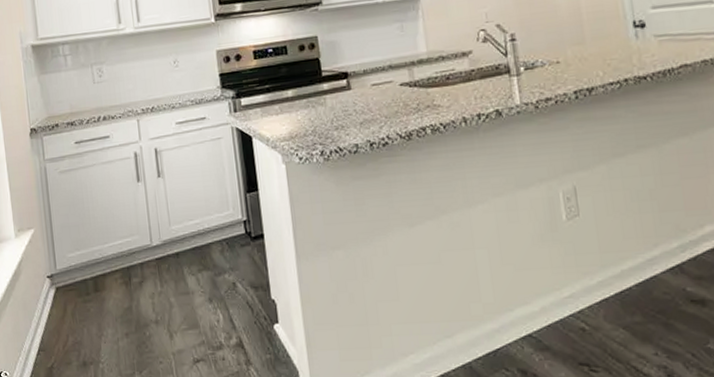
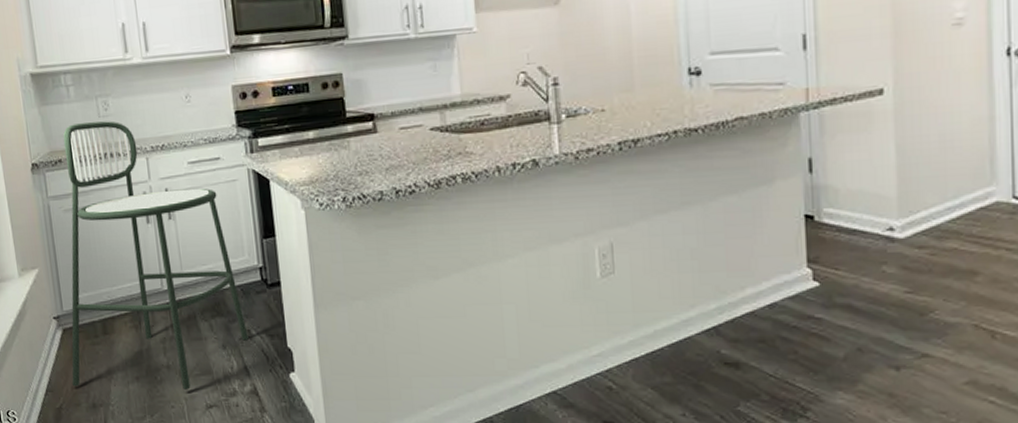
bar stool: none [60,86,234,345] -> present [63,121,249,390]

